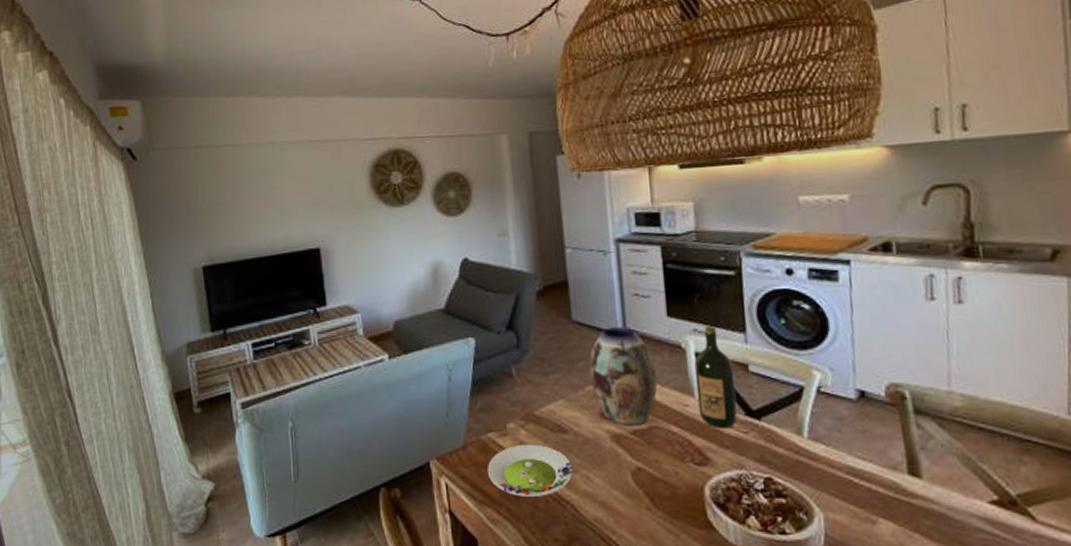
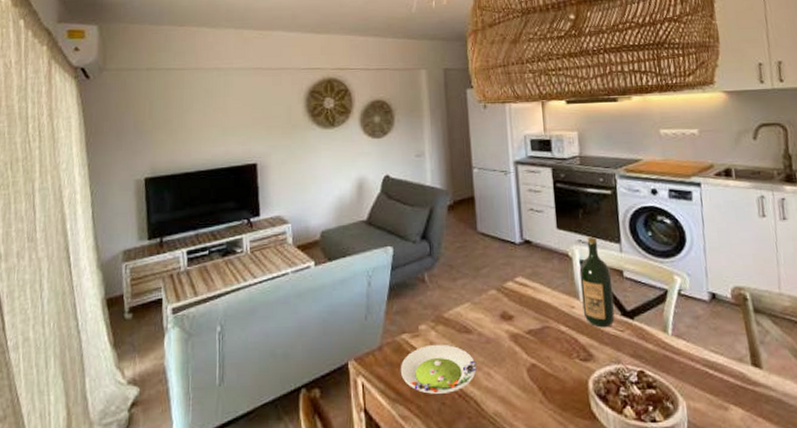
vase: present [590,327,657,426] -> none [492,237,549,326]

